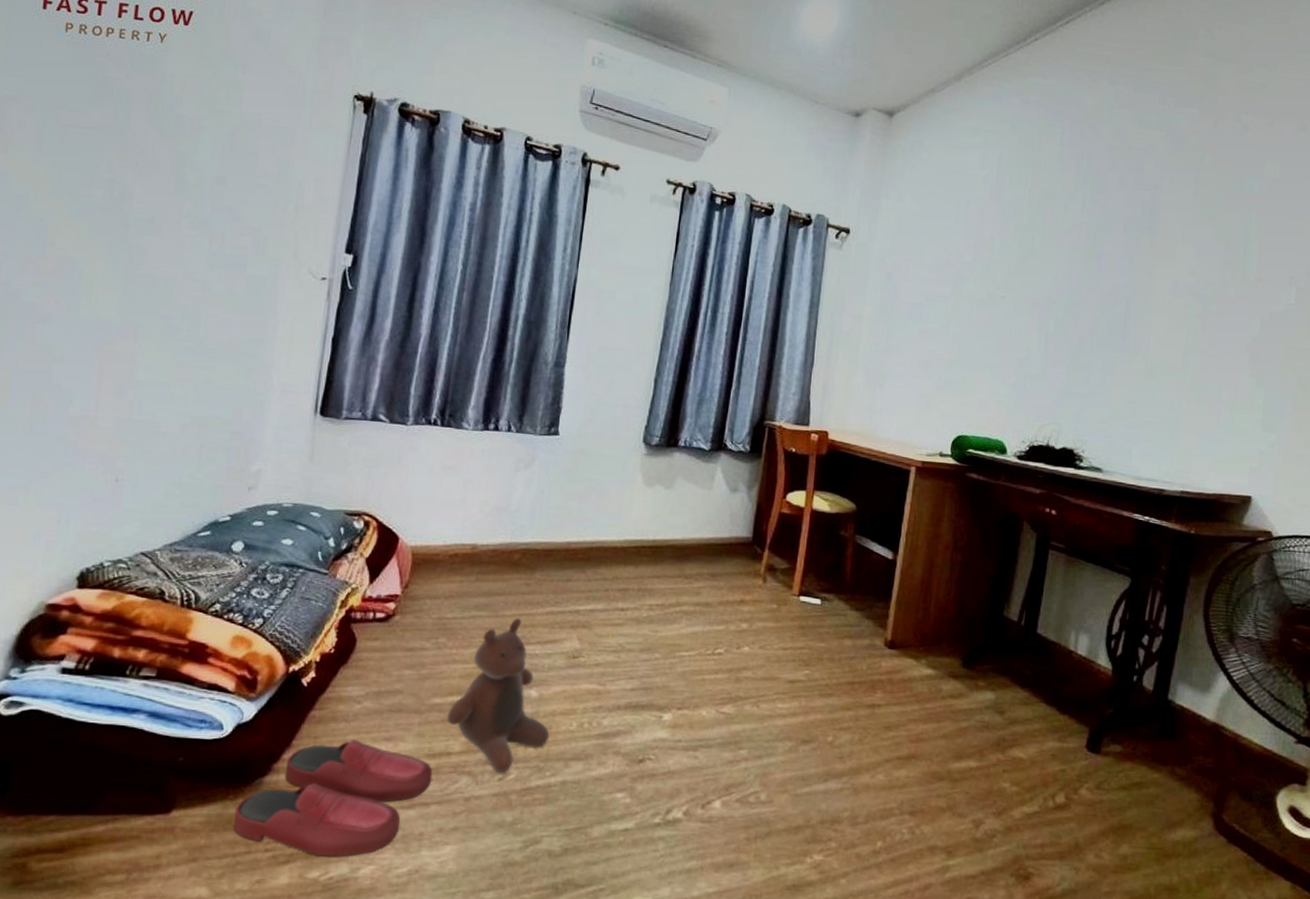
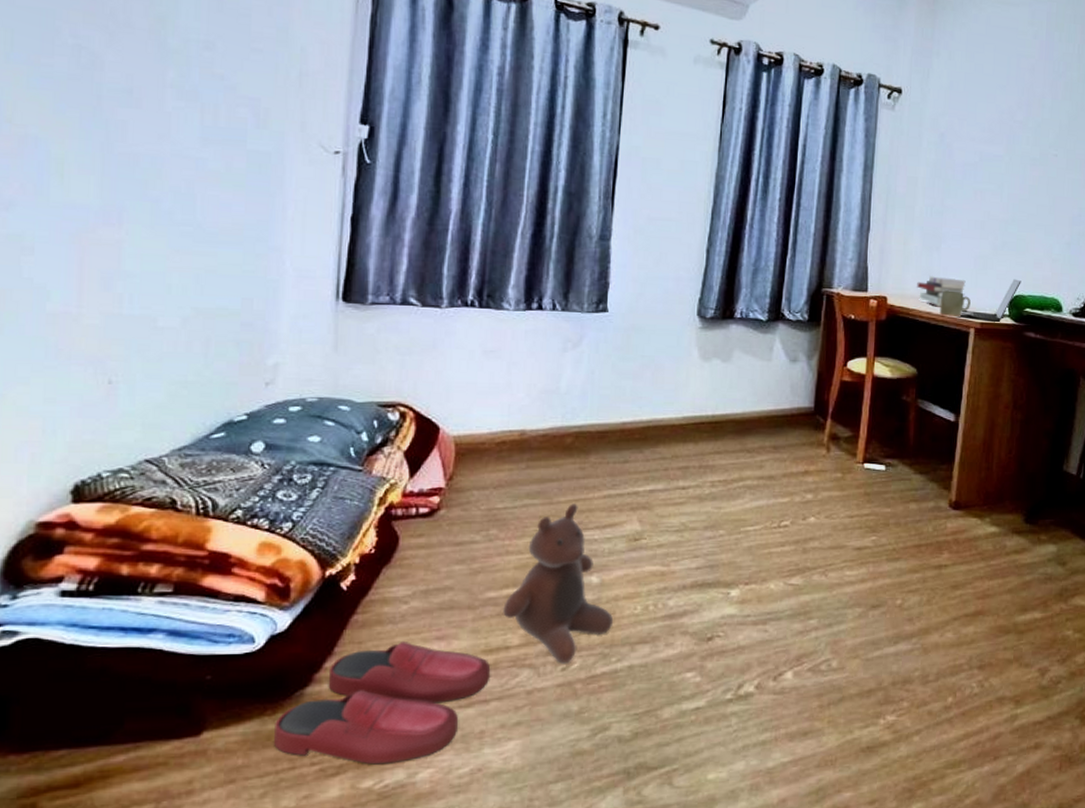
books: none [859,412,908,446] -> present [917,275,966,308]
mug: none [880,427,913,454] -> present [939,290,971,317]
laptop: none [896,419,965,463] -> present [955,279,1021,323]

